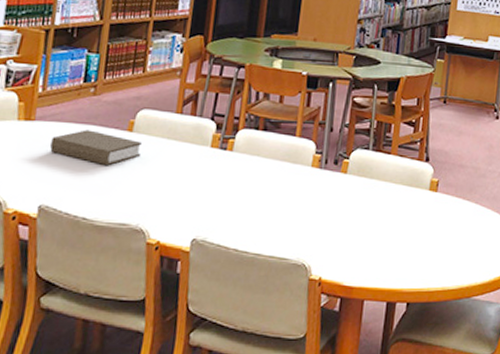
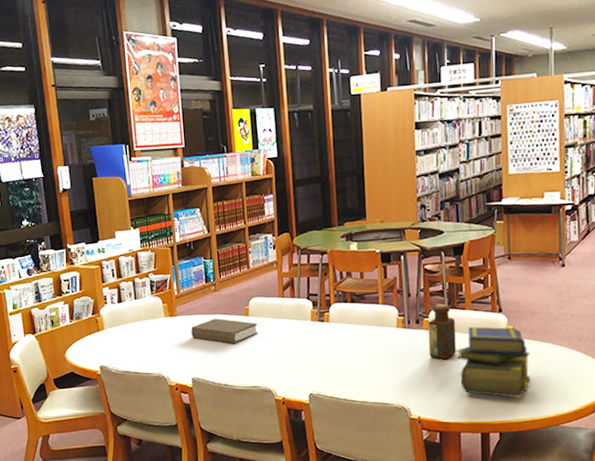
bottle: none [343,143,378,211] -> present [427,303,456,360]
stack of books: none [372,175,452,263] -> present [455,326,530,398]

